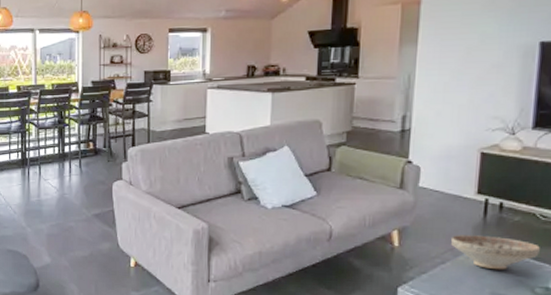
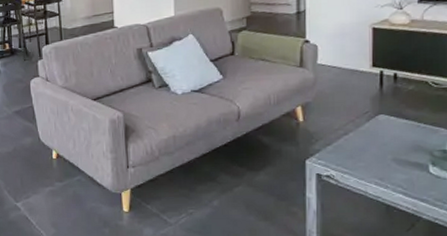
decorative bowl: present [451,235,540,270] -> none [352,105,434,137]

